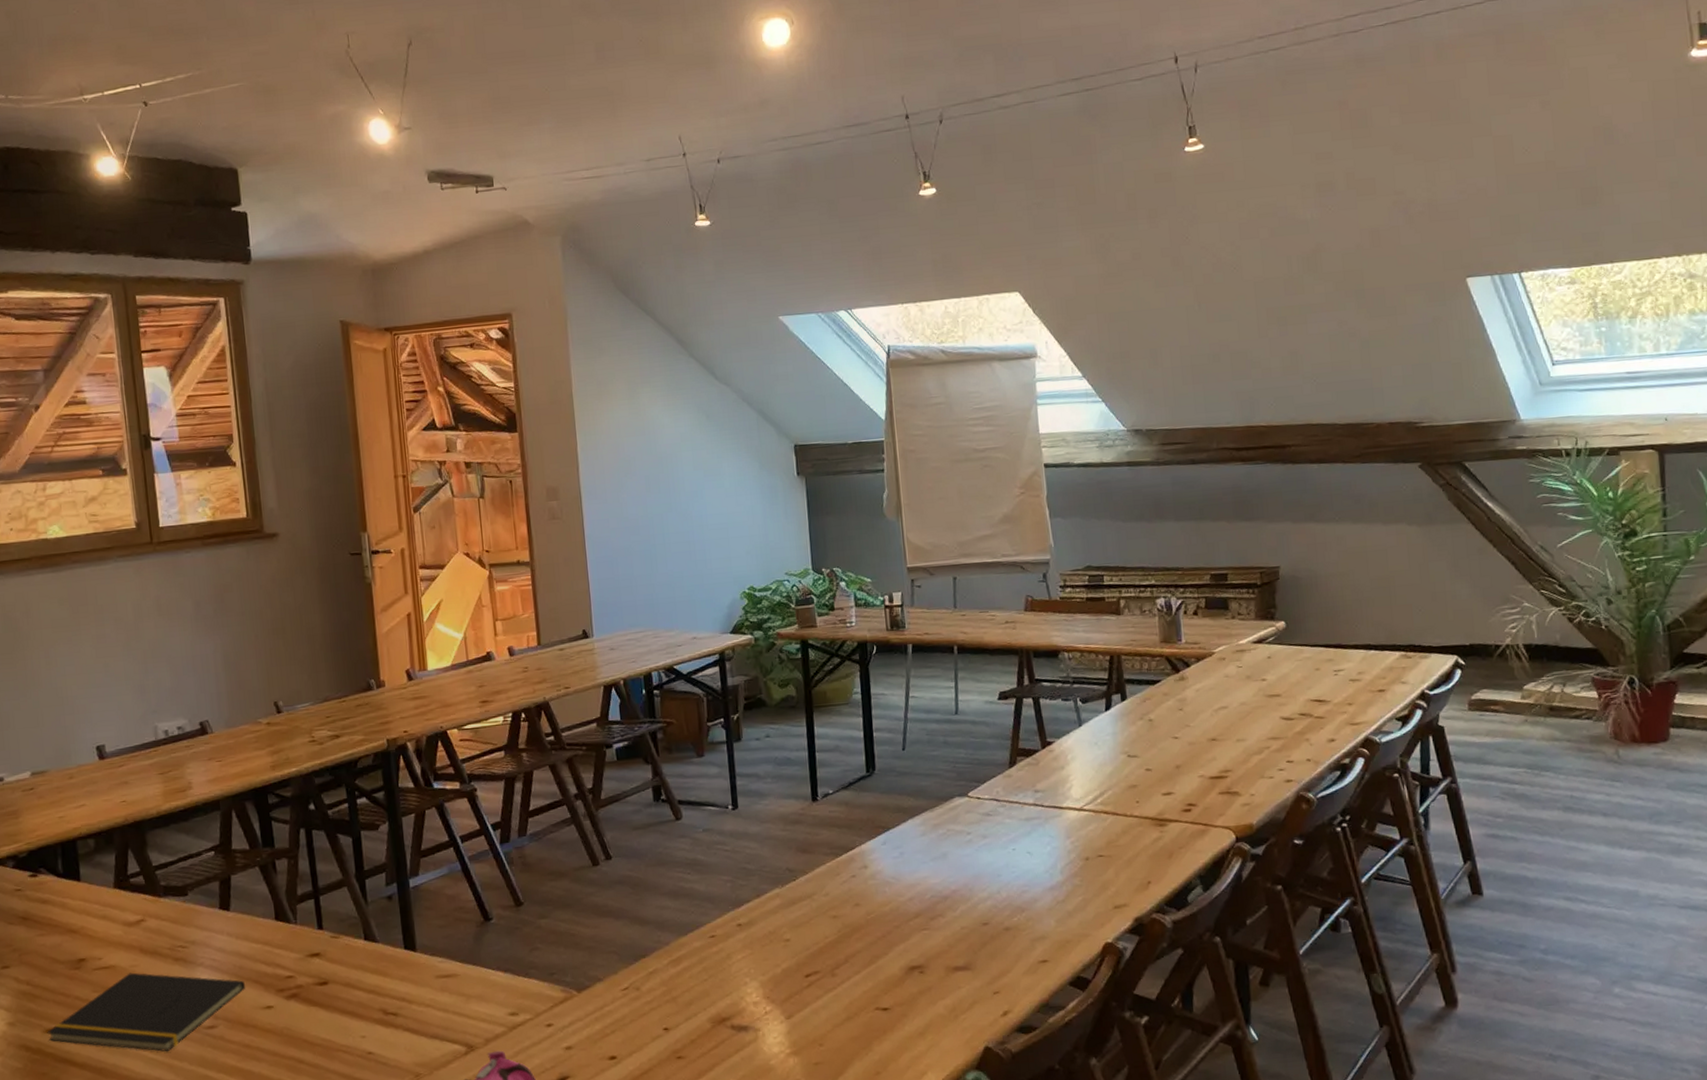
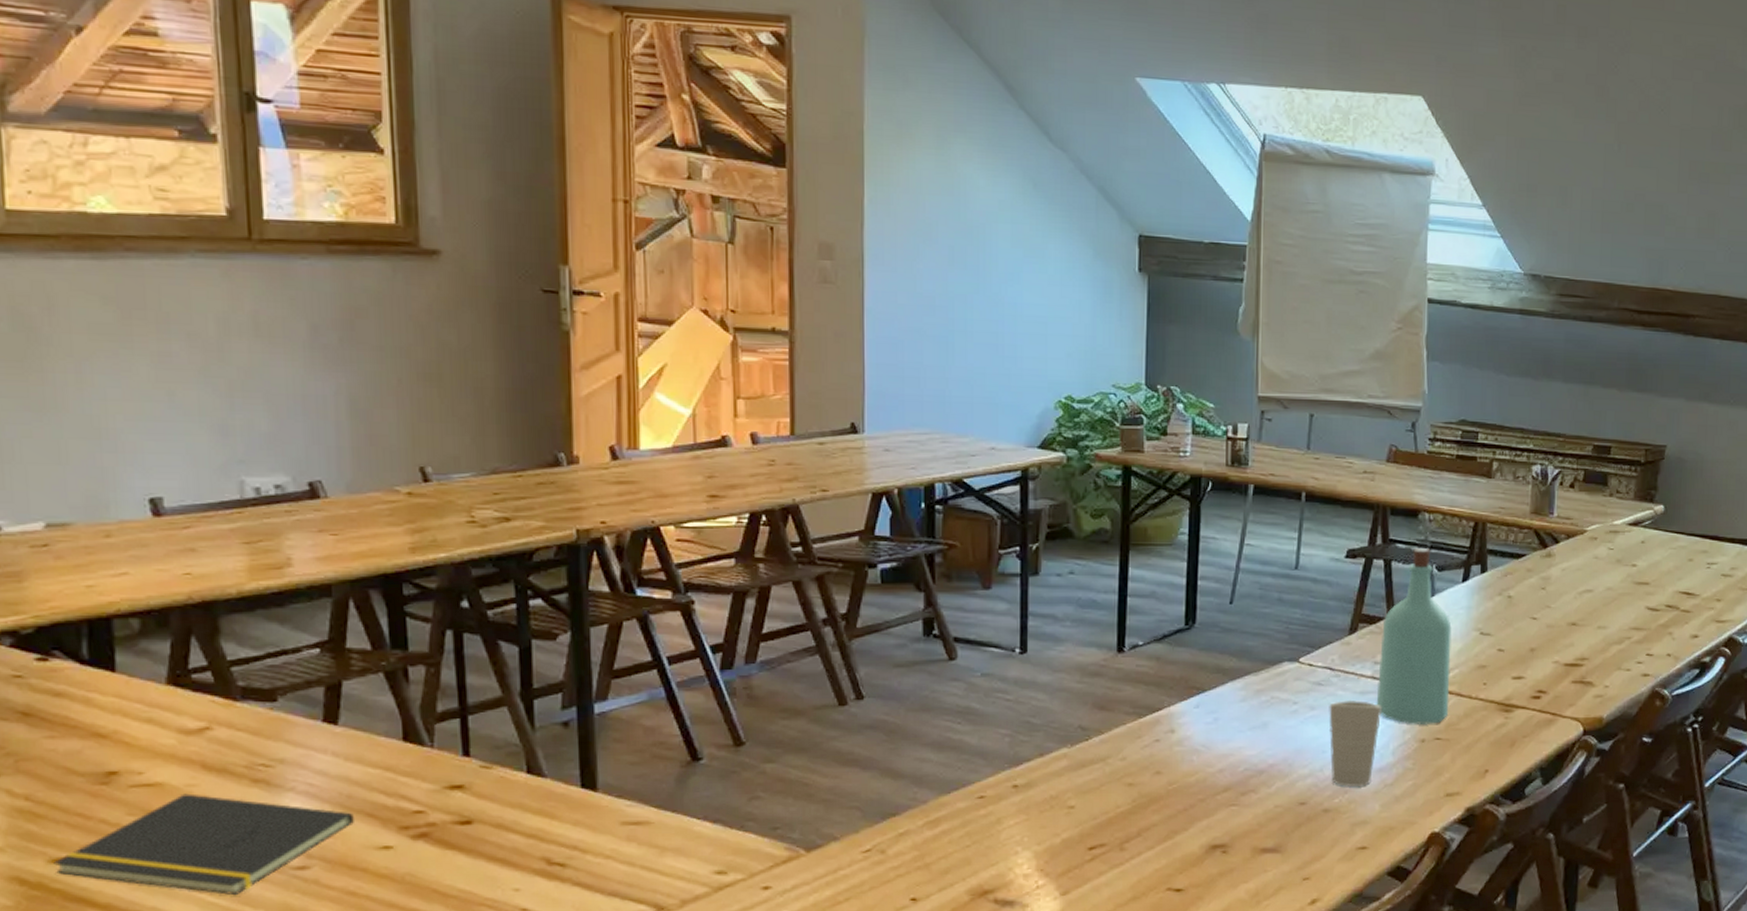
cup: none [999,826,1047,906] -> present [1329,699,1381,787]
bottle: none [1038,683,1108,844] -> present [1376,547,1452,724]

